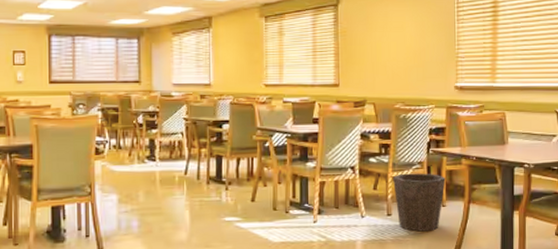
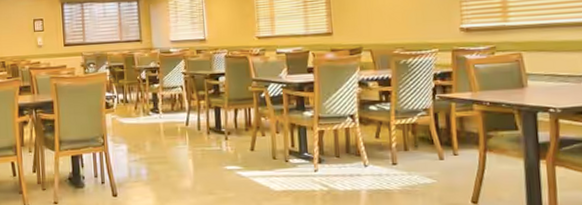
waste bin: present [393,173,446,232] -> none [396,120,456,182]

